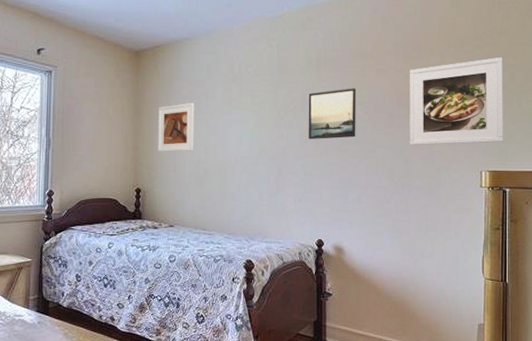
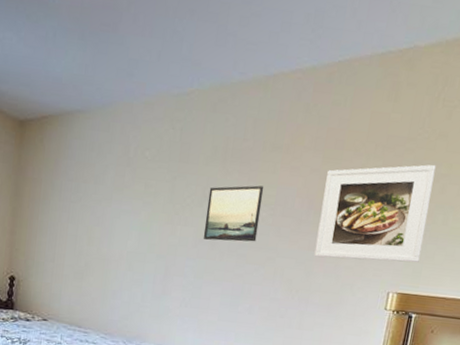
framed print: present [157,102,195,152] -> none [35,185,82,241]

